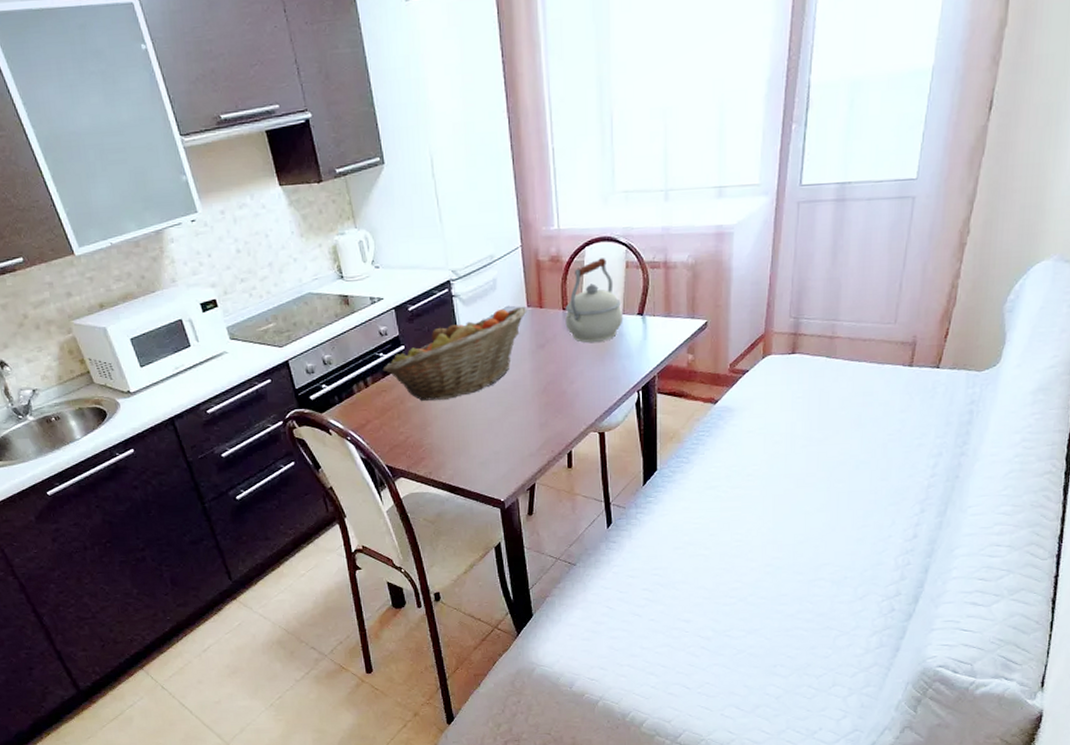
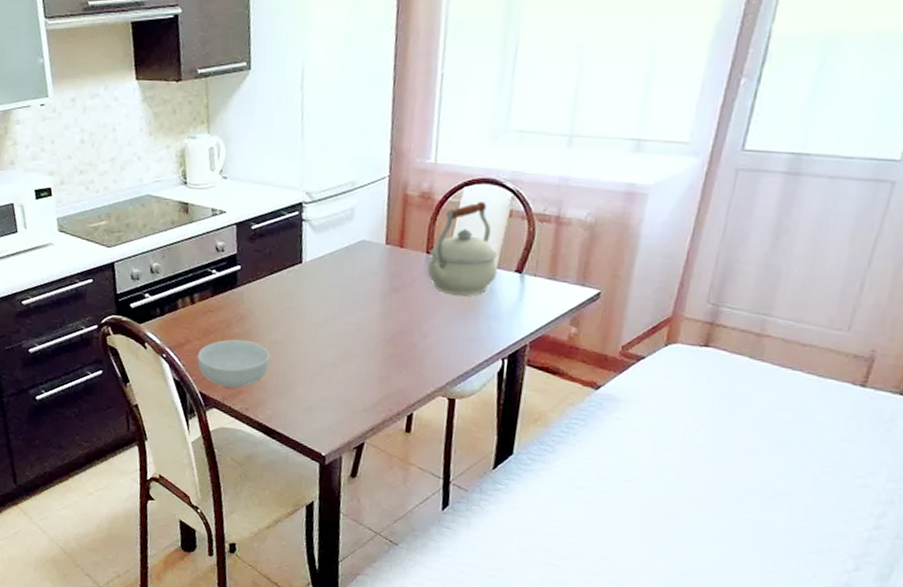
cereal bowl: none [379,412,444,457] -> present [197,339,270,389]
fruit basket: present [382,307,527,401] -> none [212,241,385,332]

